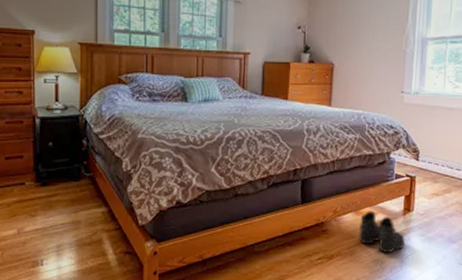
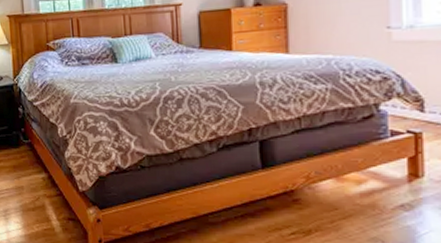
boots: present [359,210,406,253] -> none [344,176,417,231]

